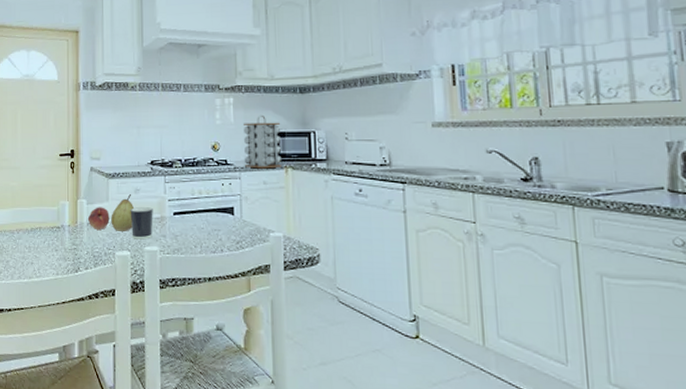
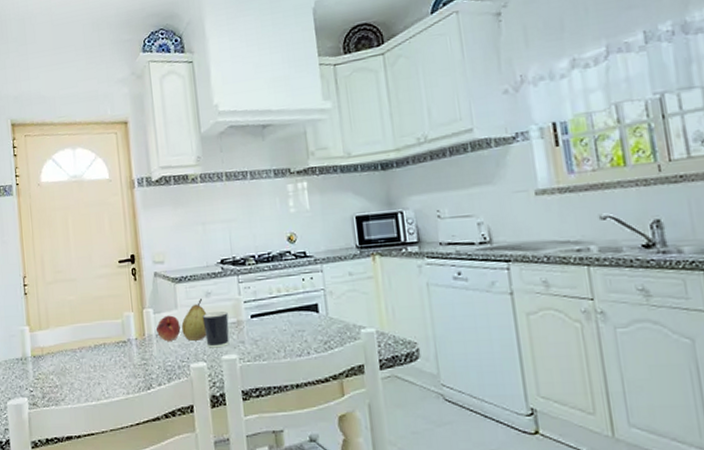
spice rack: present [244,114,283,169] -> none [321,197,369,259]

